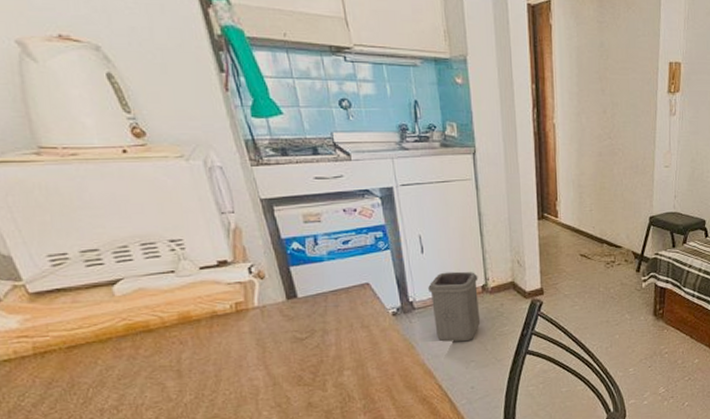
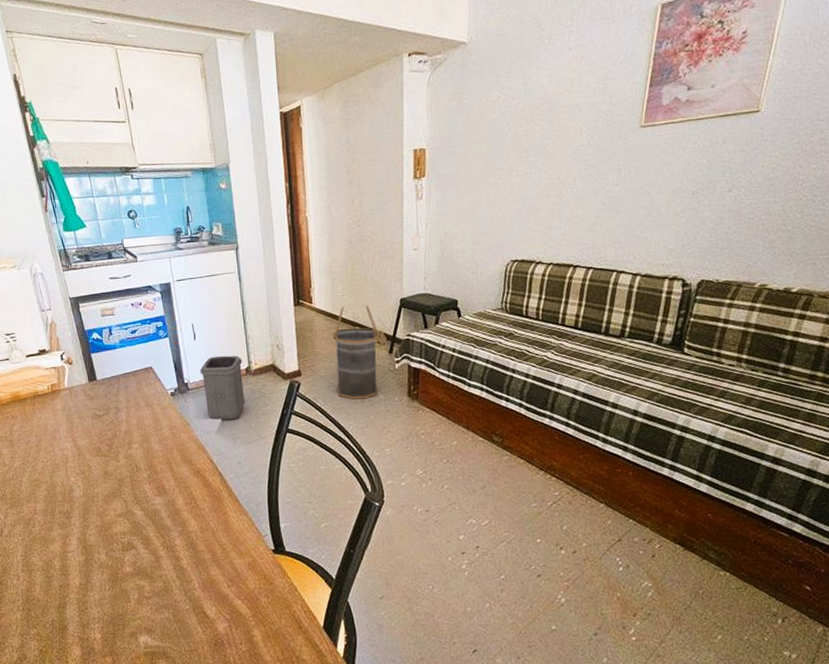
basket: none [579,221,627,319] -> present [333,305,379,400]

